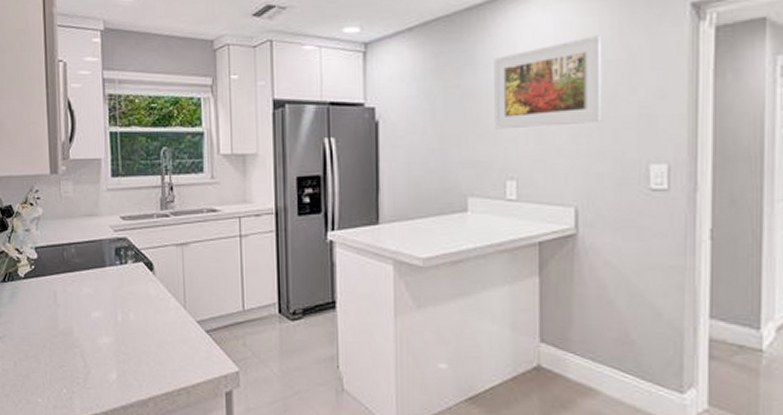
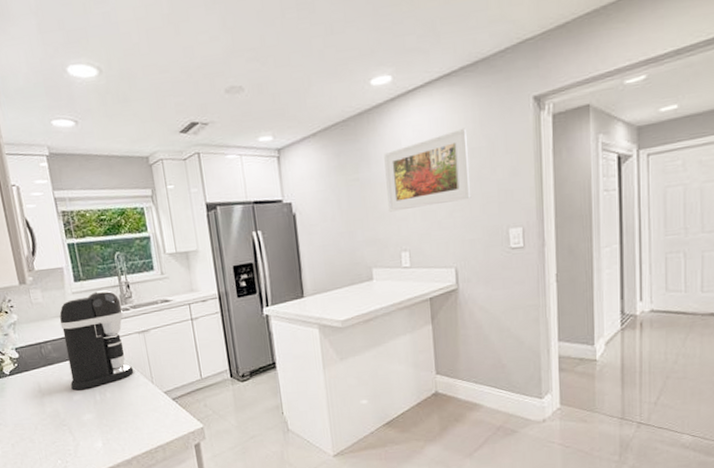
coffee maker: none [89,191,165,307] -> present [59,290,134,391]

